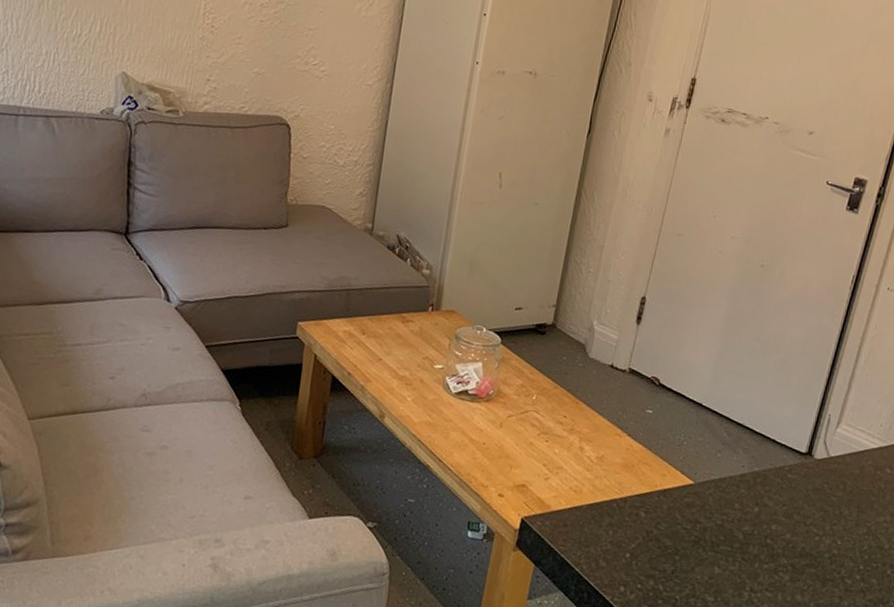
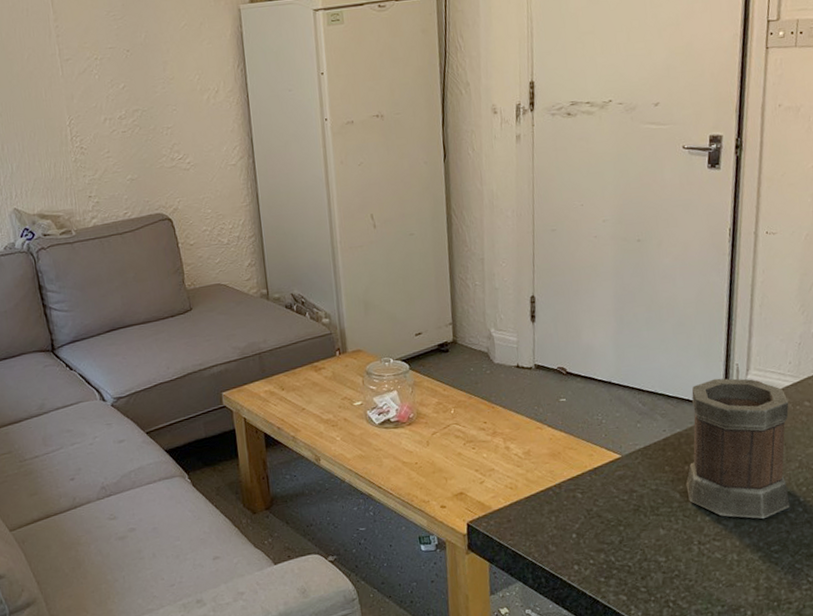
mug: none [751,424,871,579] -> present [686,378,790,519]

